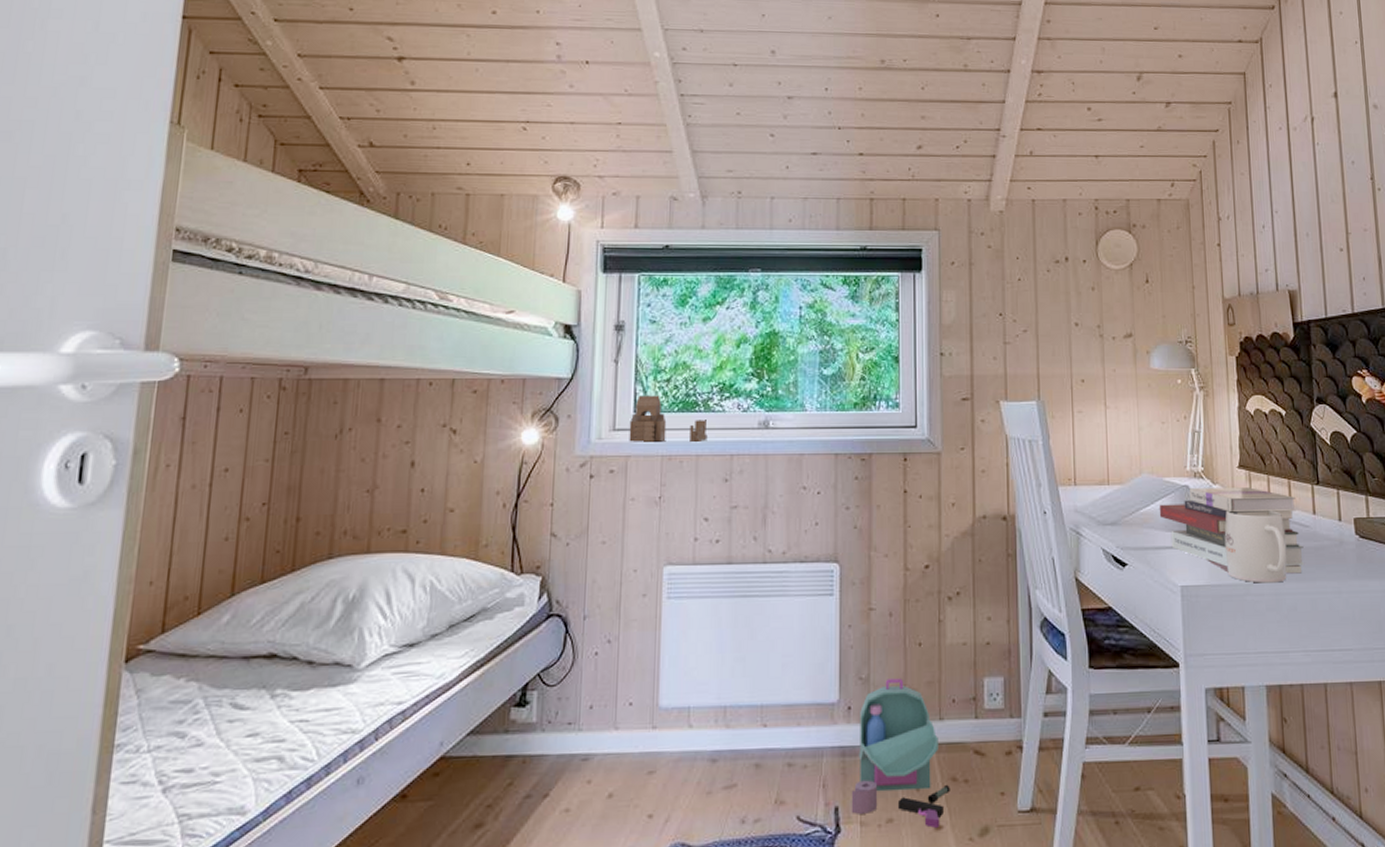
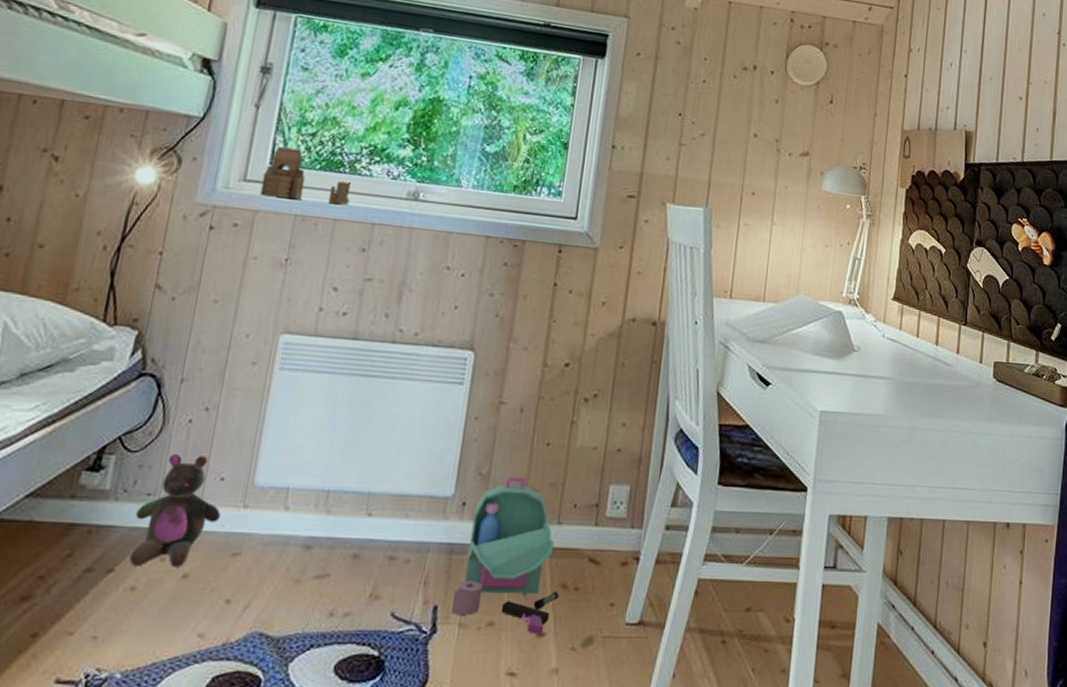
stuffed bear: none [560,684,634,790] -> present [130,454,222,567]
books: present [1159,487,1305,574] -> none [809,315,943,411]
mug: present [1224,510,1287,583] -> none [867,340,929,418]

